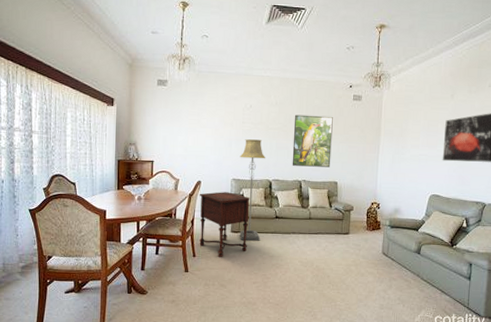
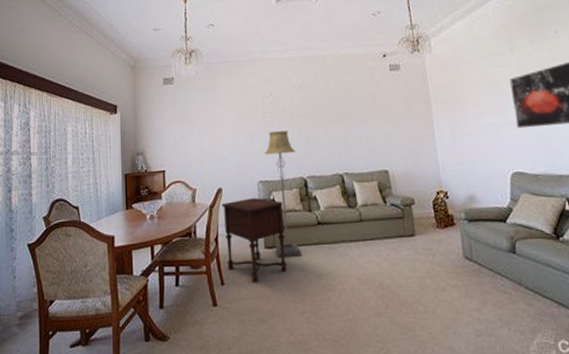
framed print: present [292,114,333,167] -> none [323,93,376,157]

